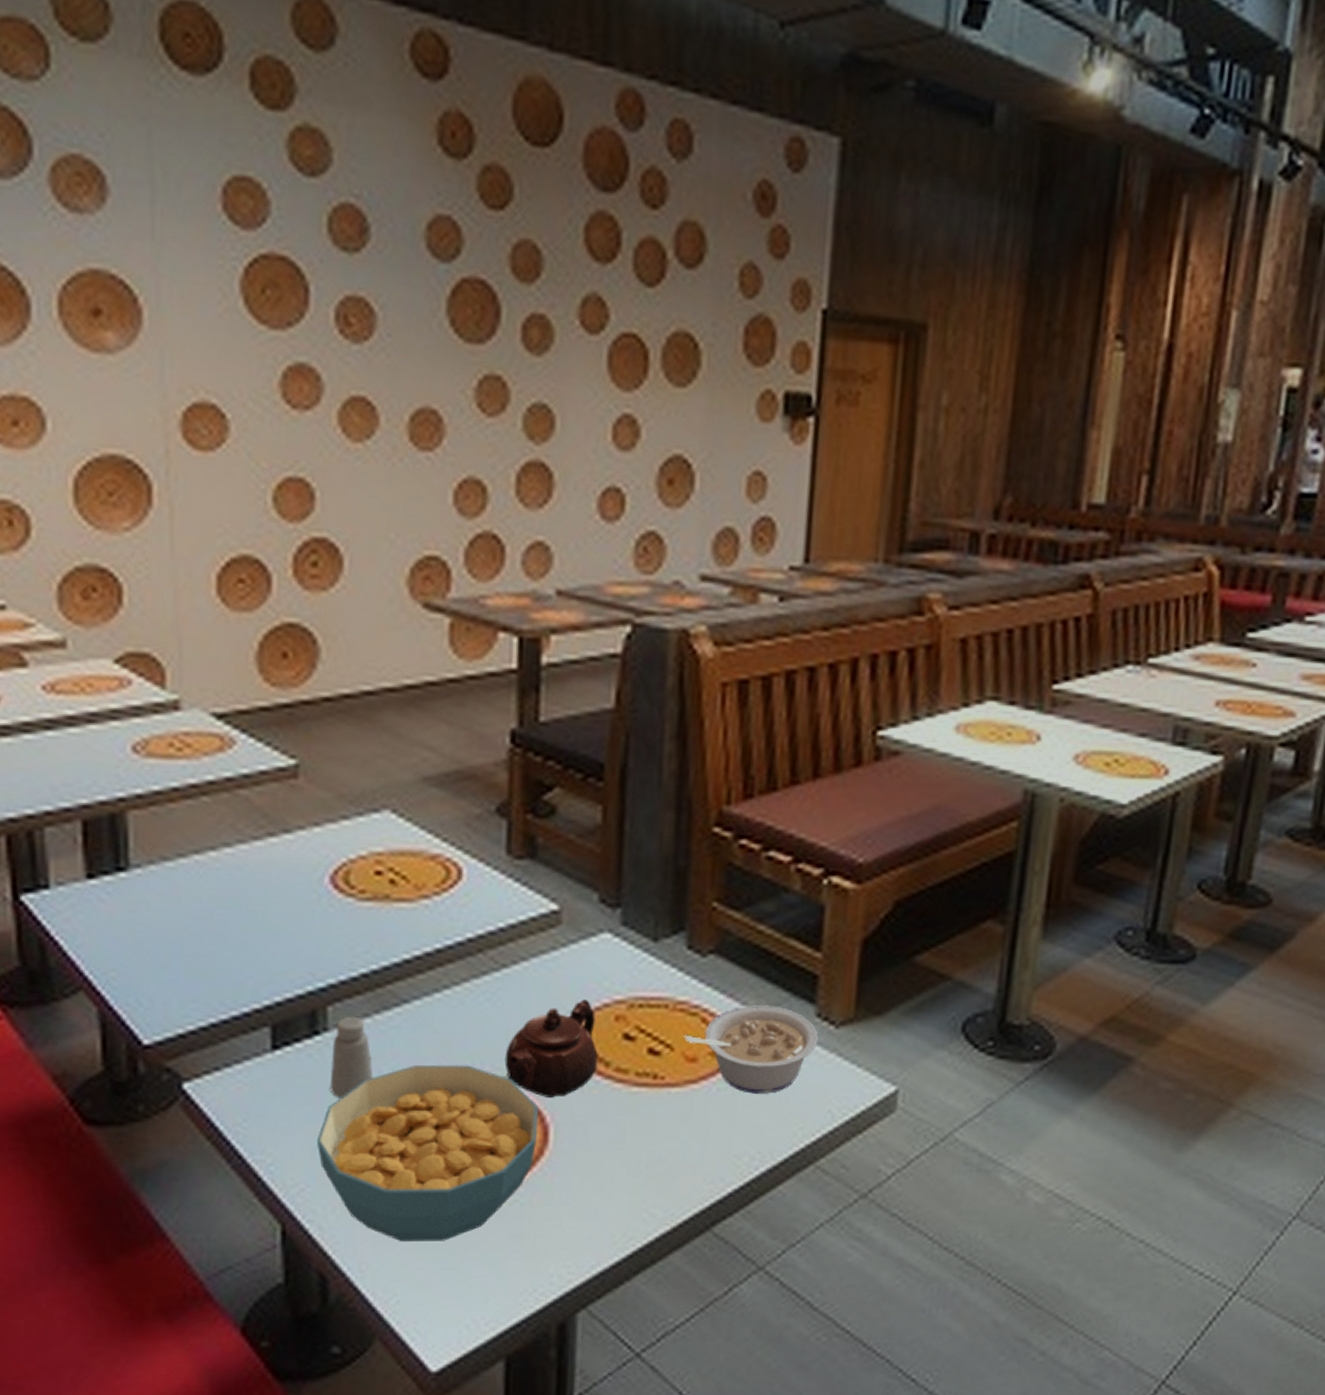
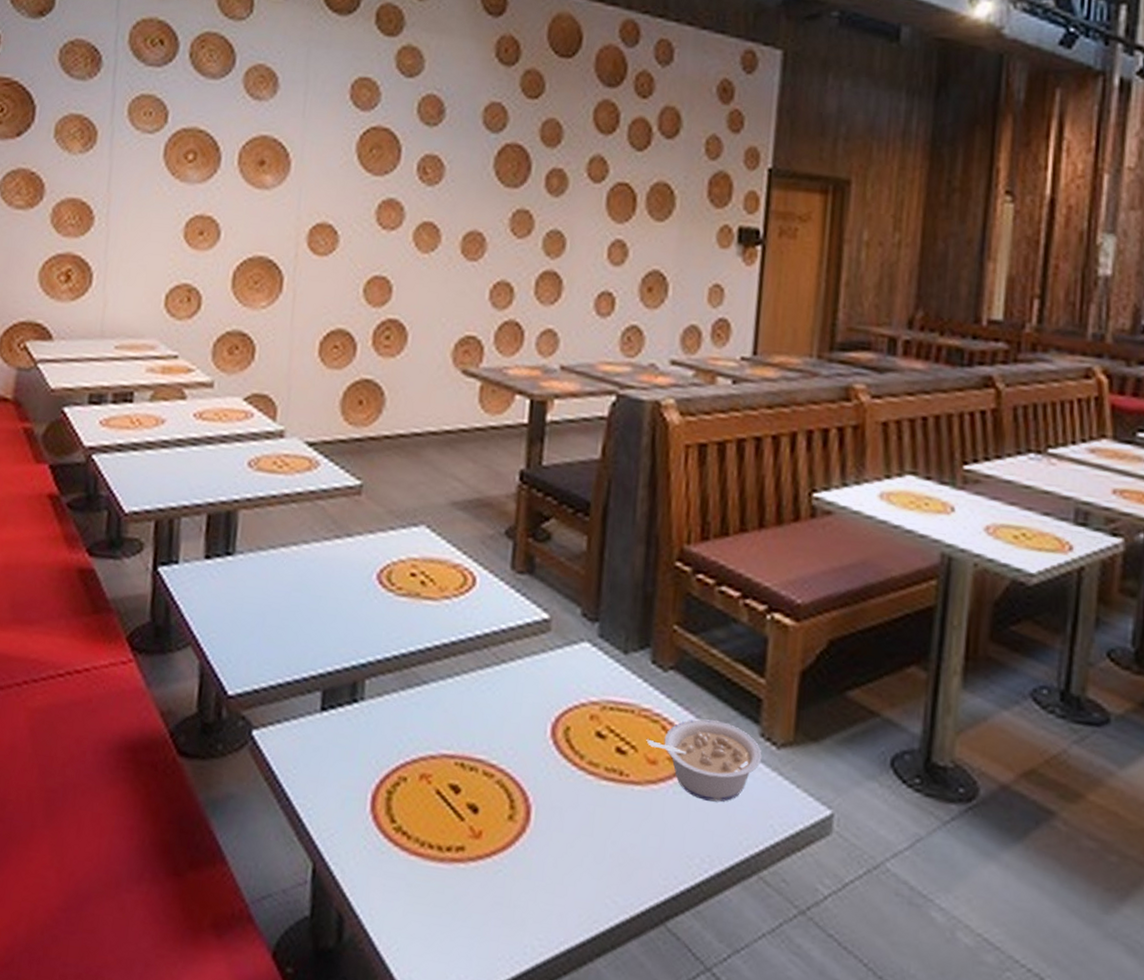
cereal bowl: present [316,1064,538,1241] -> none [346,738,523,899]
saltshaker: present [329,1016,374,1098] -> none [361,690,396,759]
teapot: present [504,999,598,1097] -> none [498,697,575,781]

